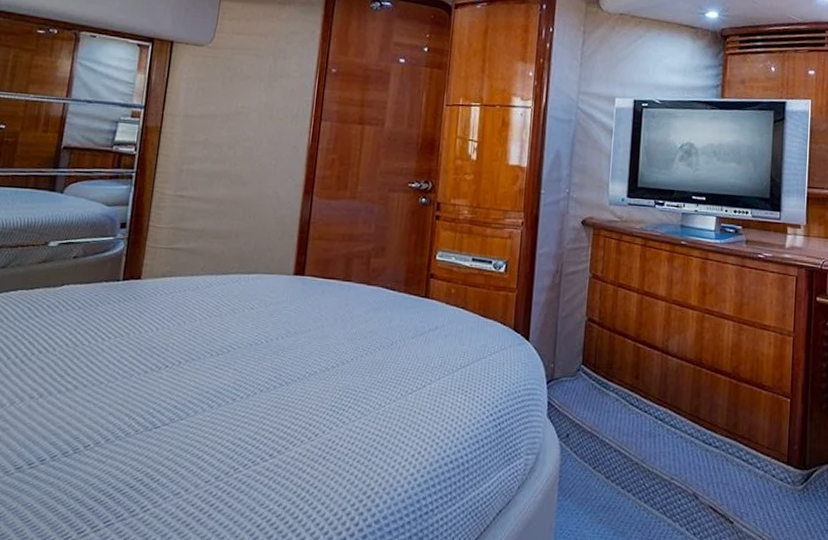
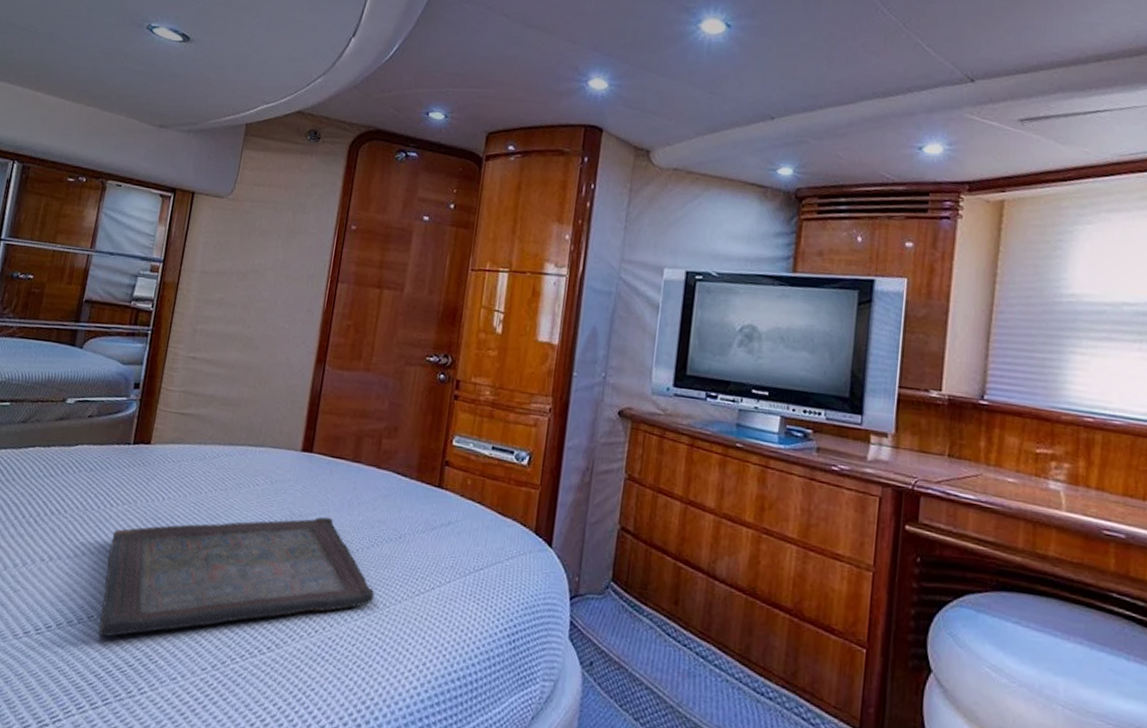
serving tray: none [96,332,371,463] -> present [99,516,375,637]

